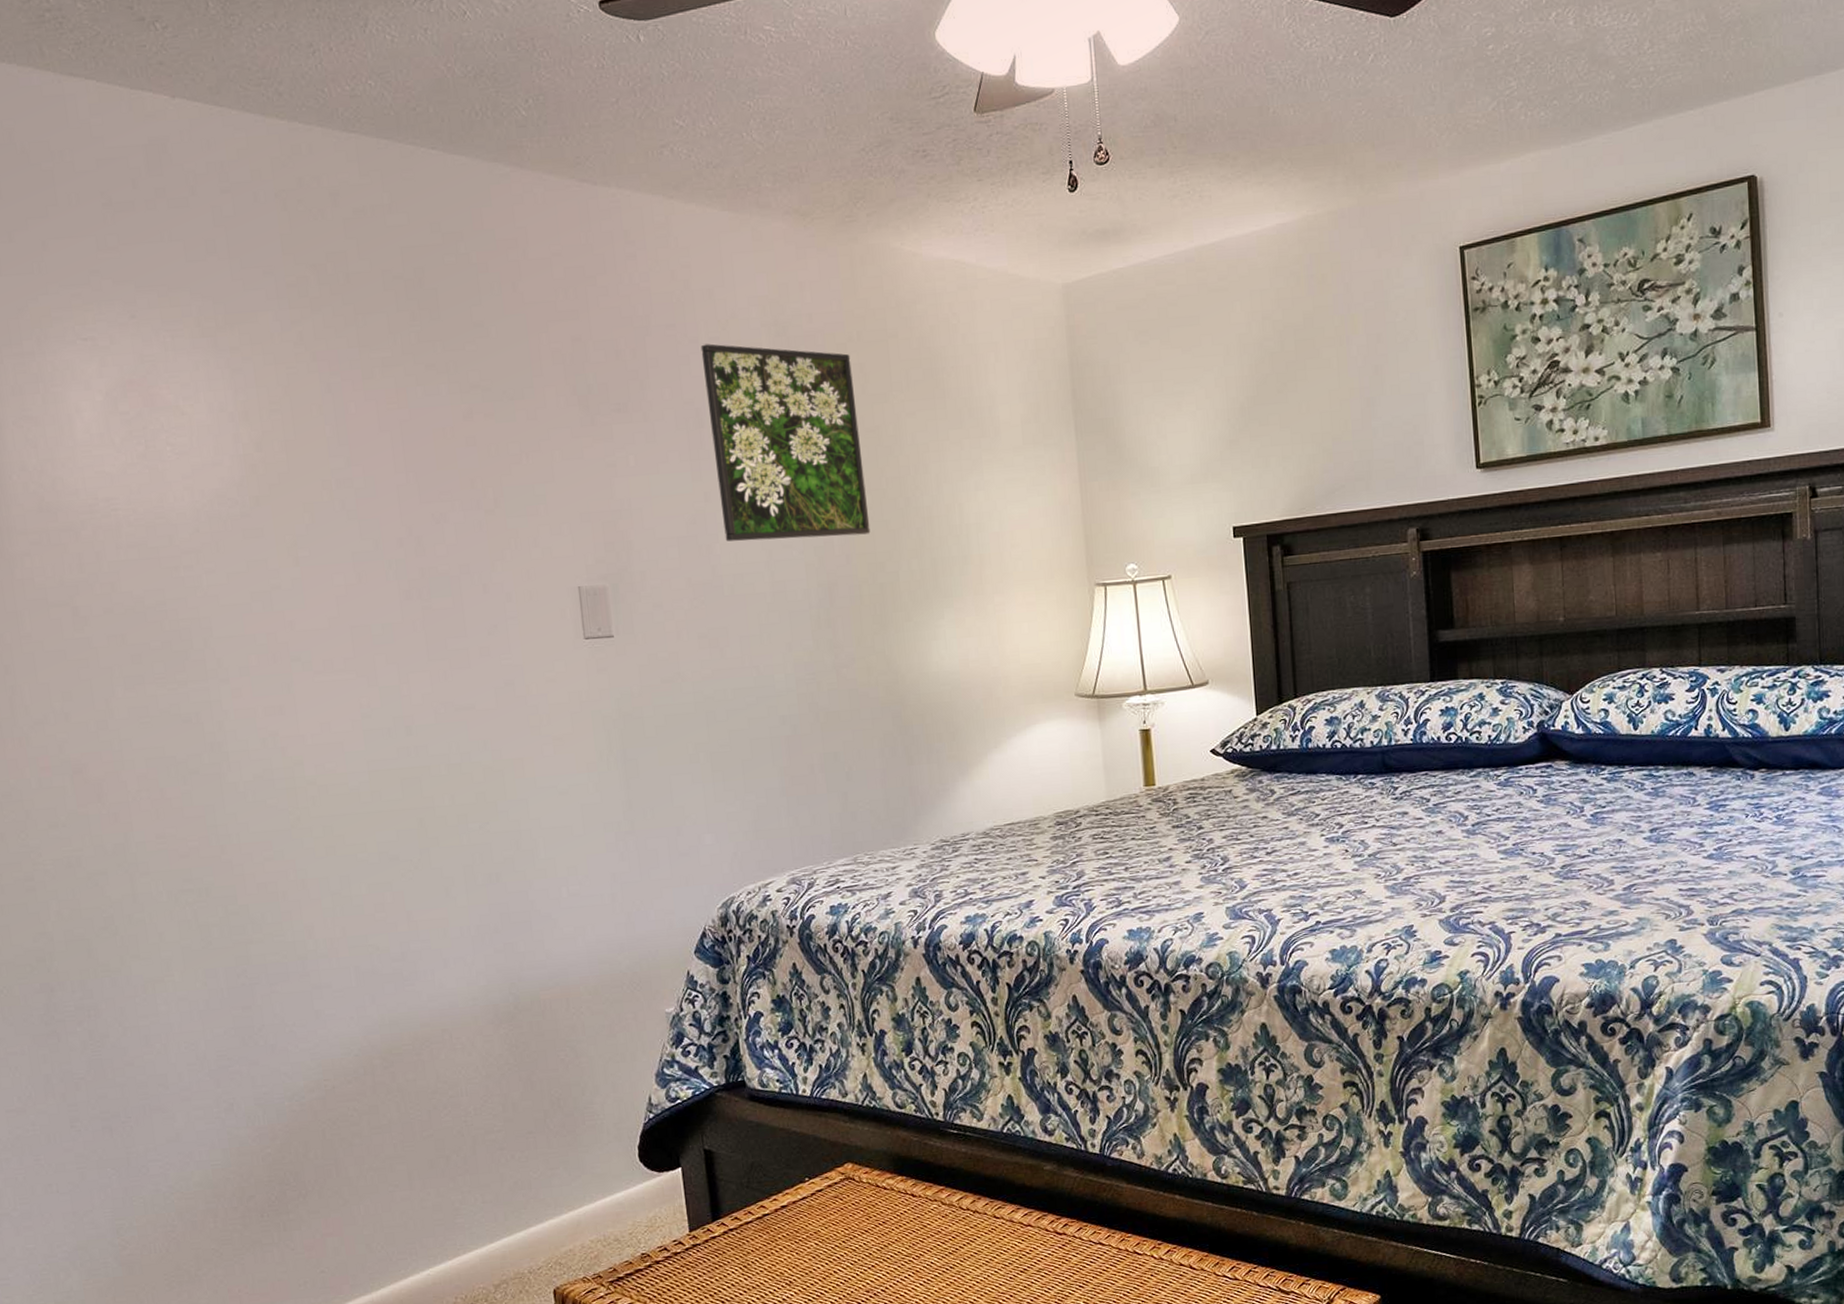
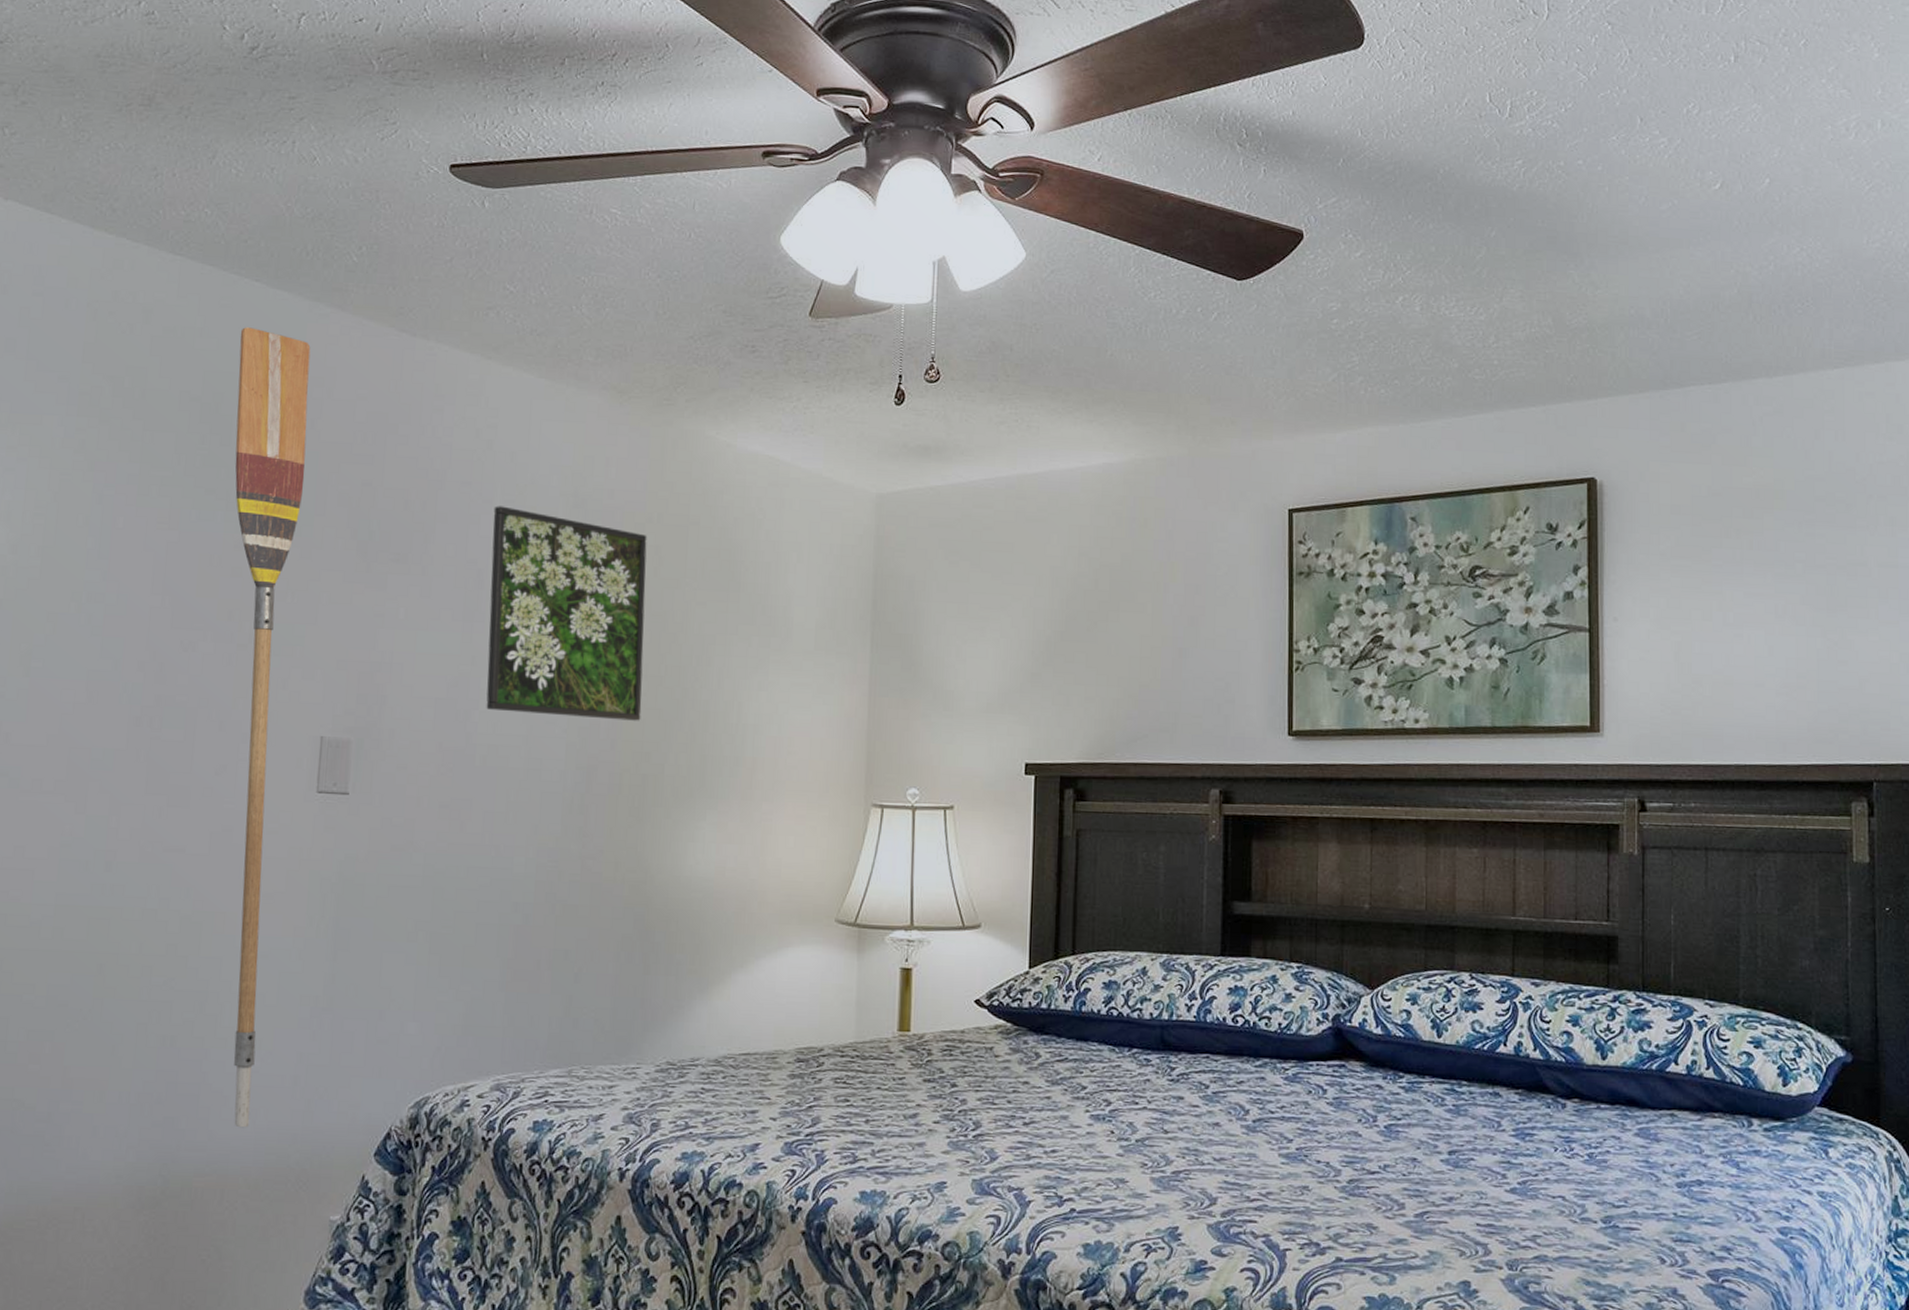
paddle: none [427,197,580,945] -> present [233,327,311,1128]

